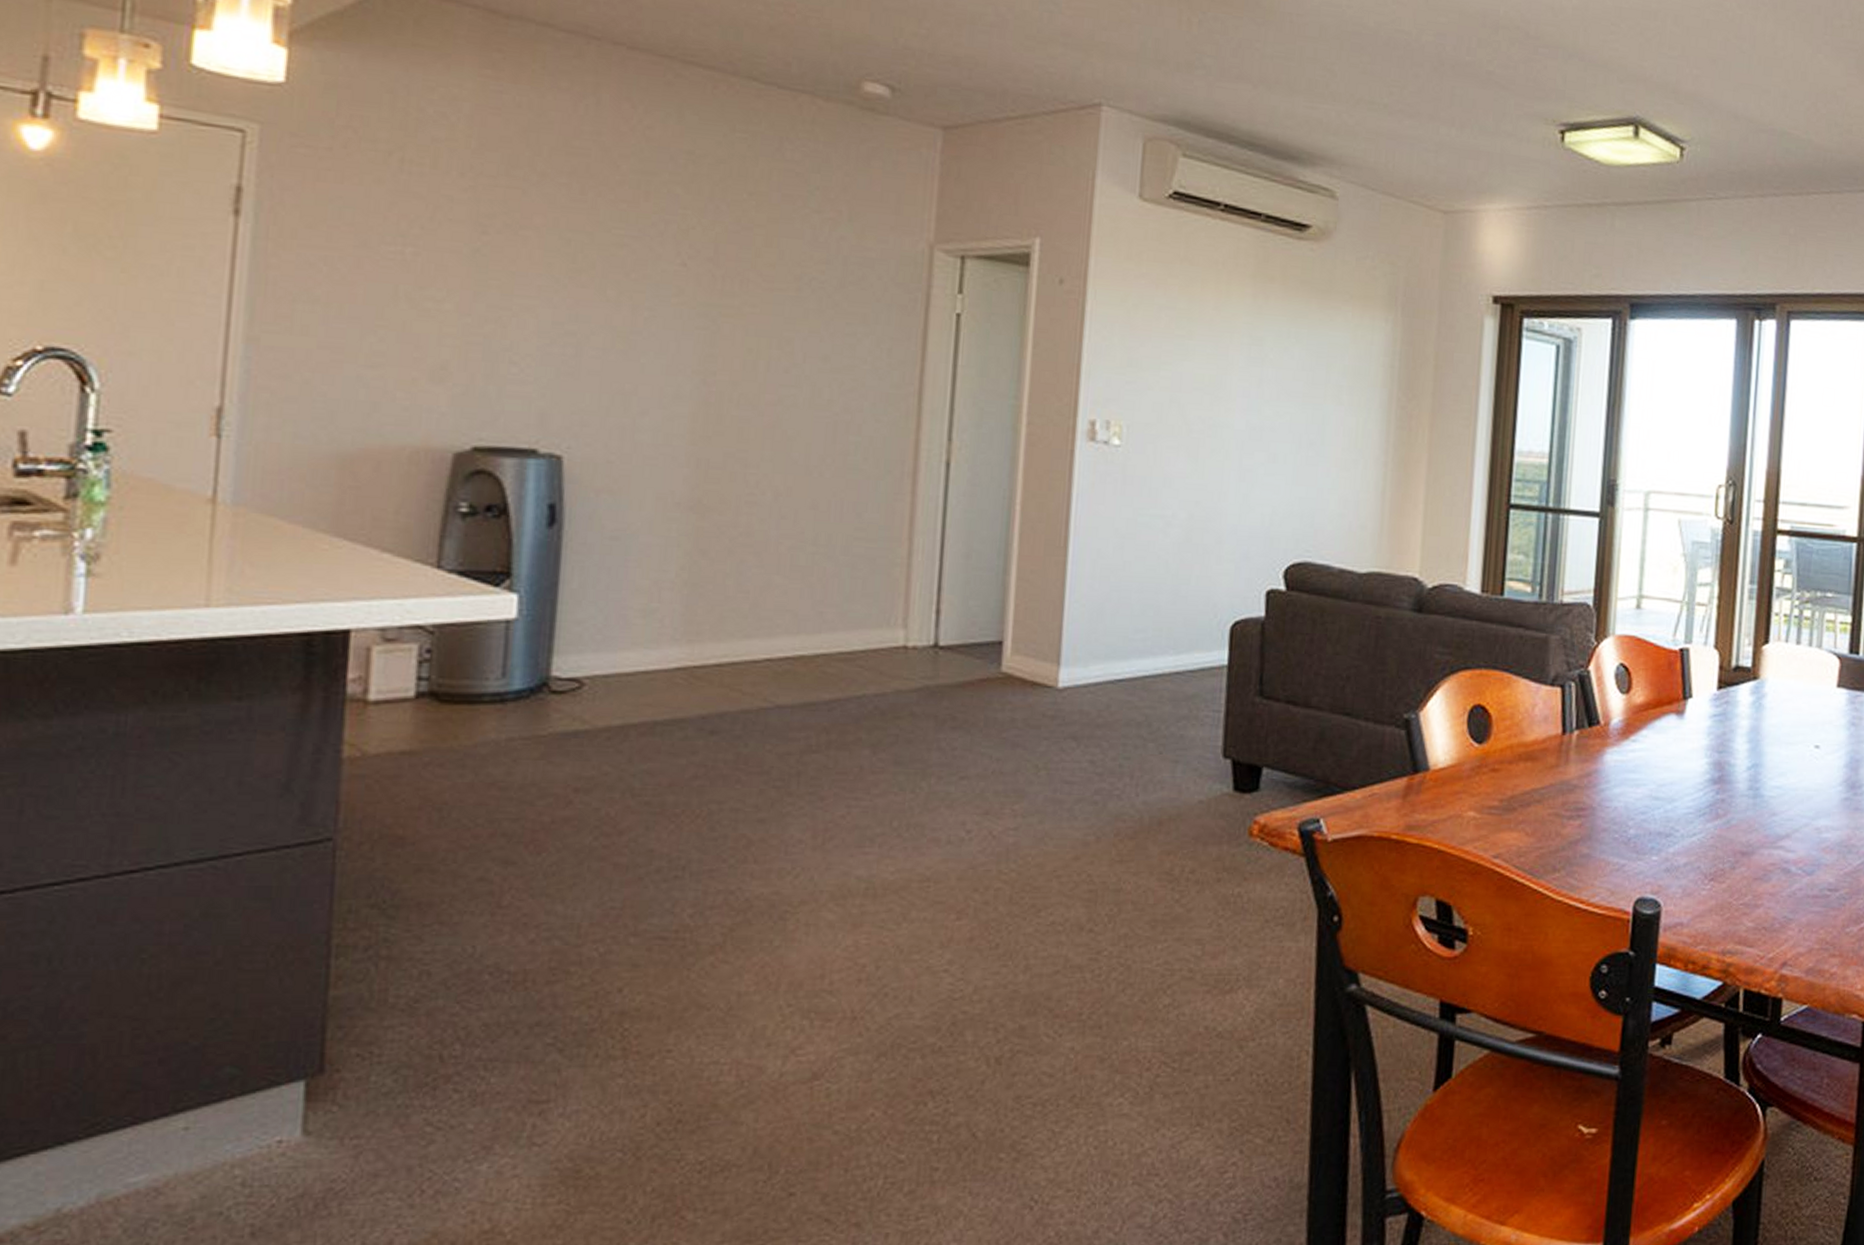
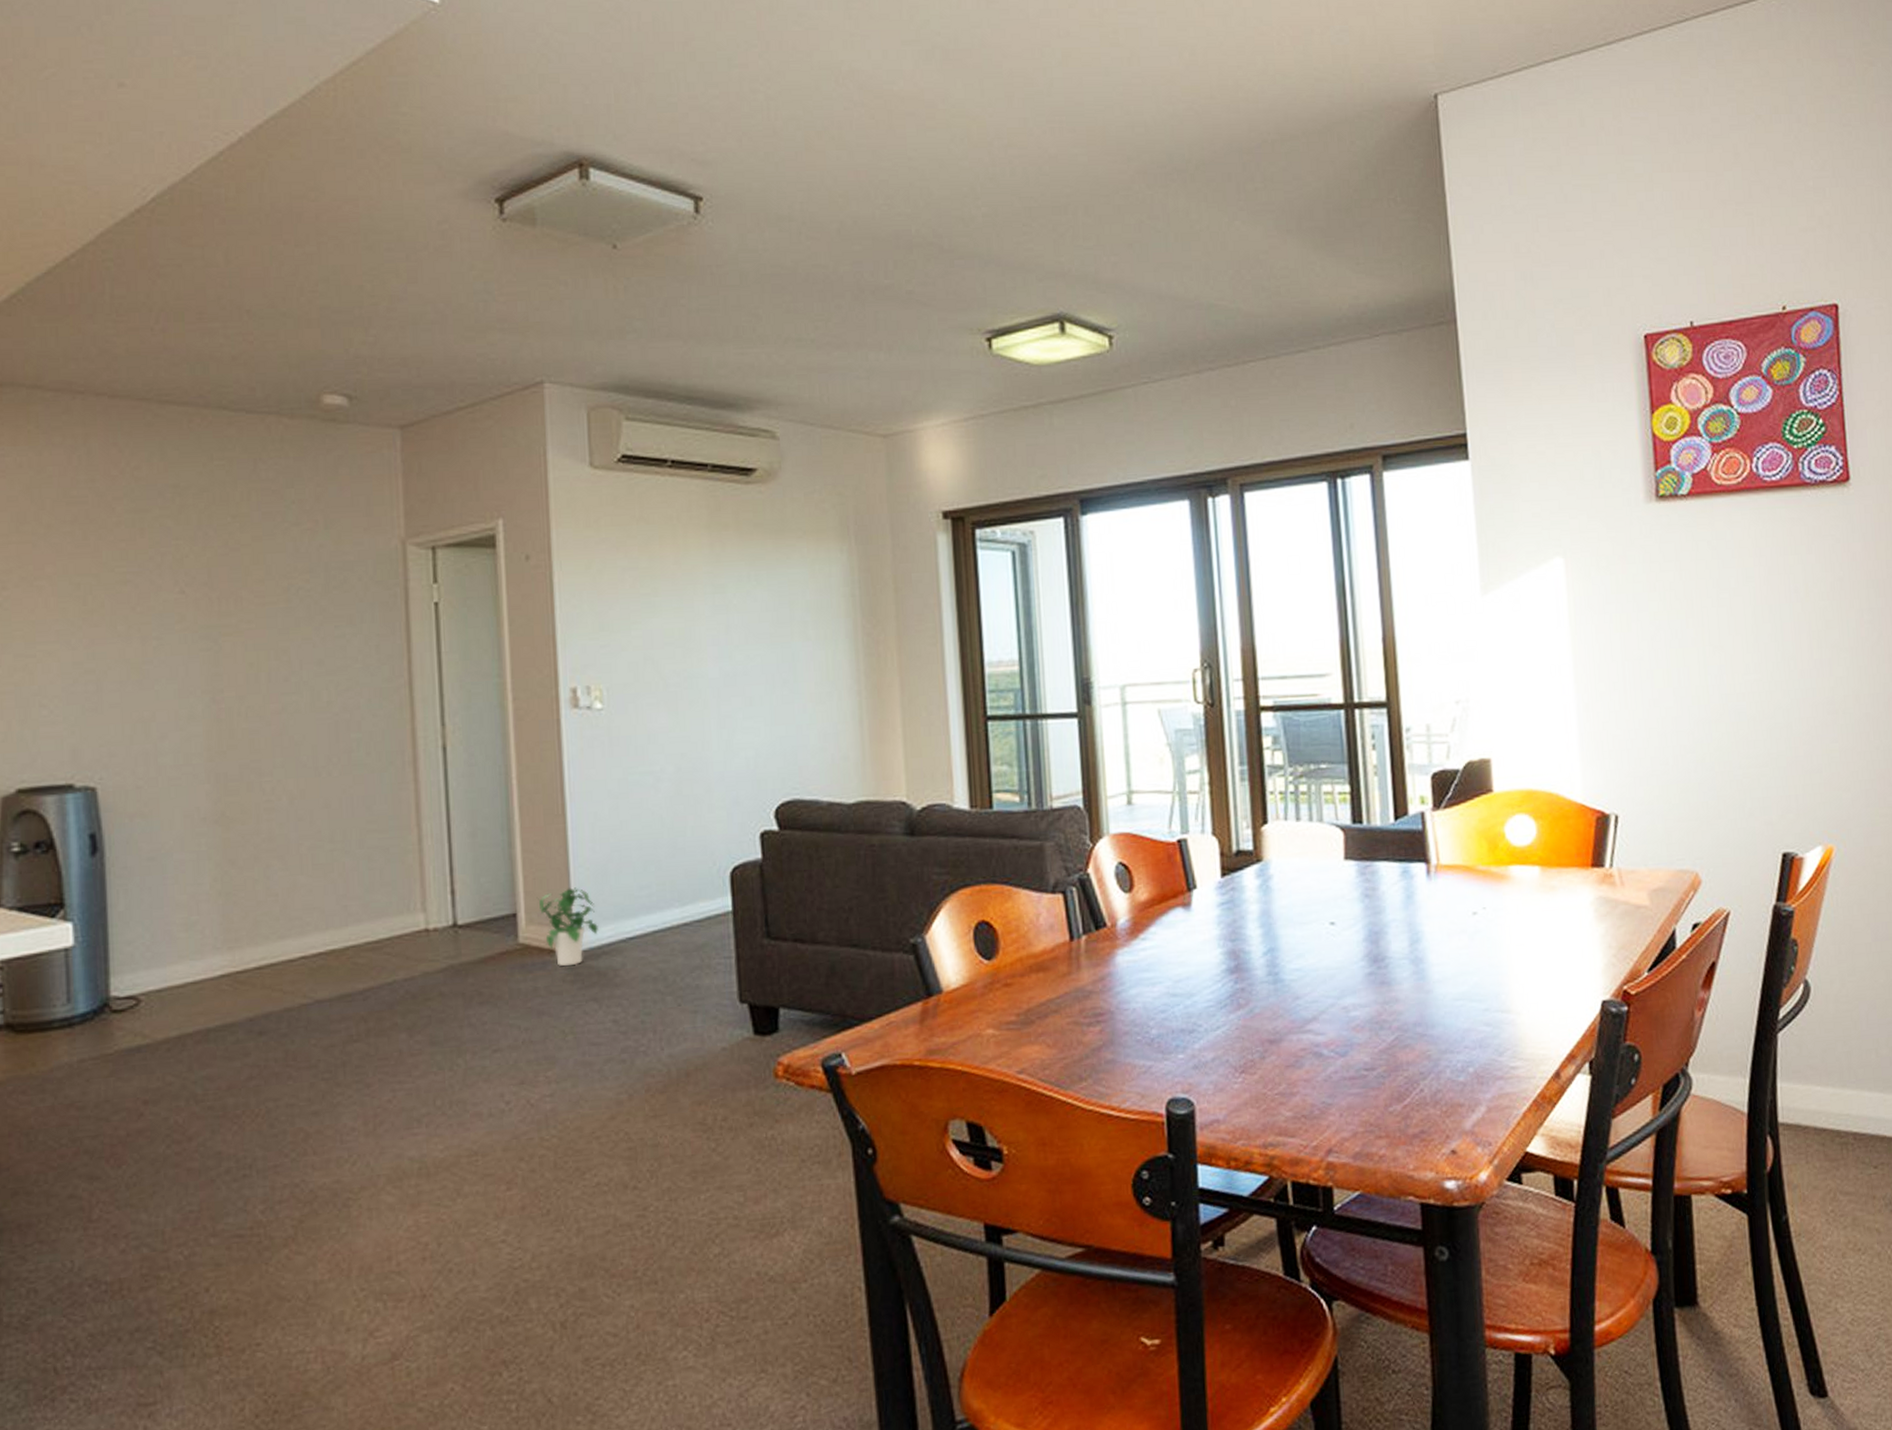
potted plant: none [1026,622,1087,702] -> present [536,887,598,967]

